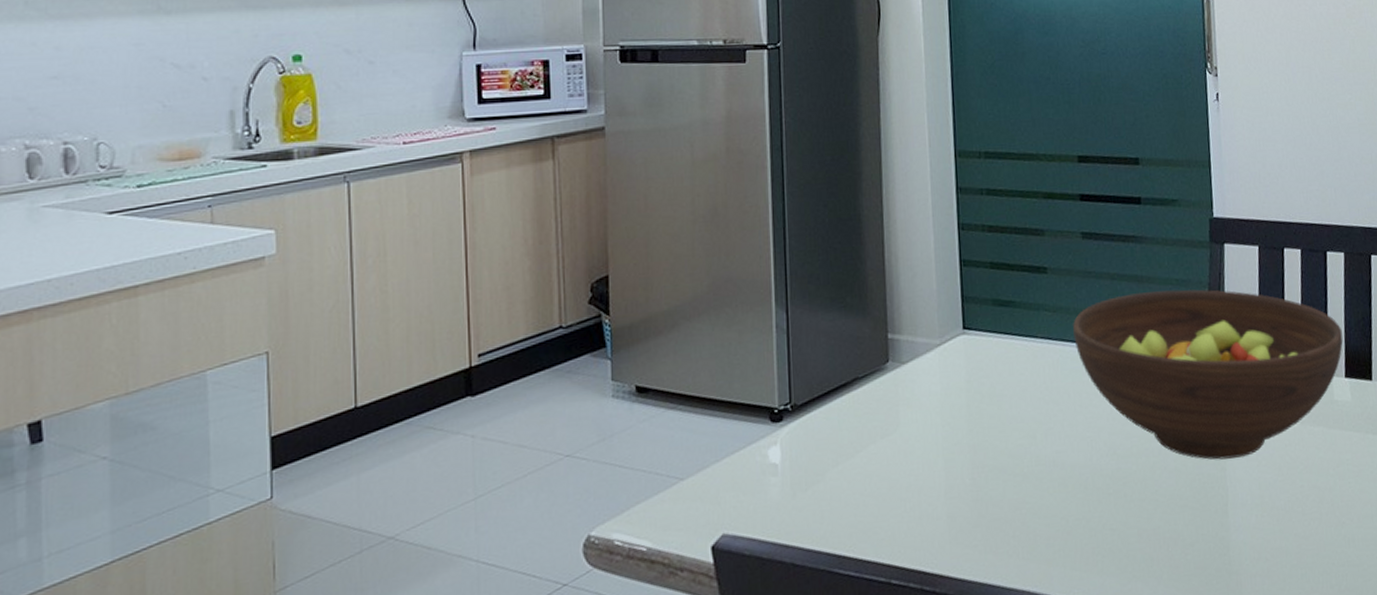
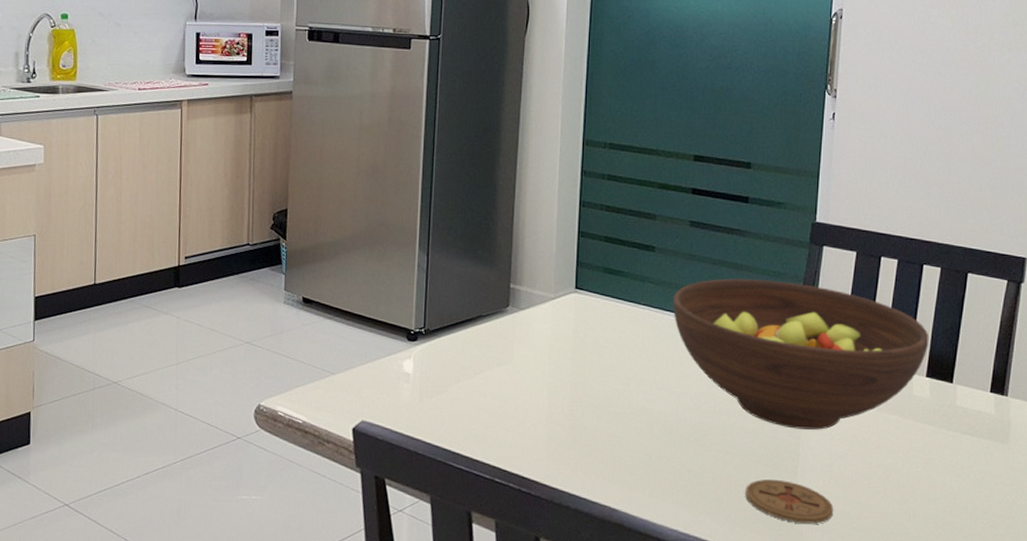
coaster: none [1175,523,1271,572] -> present [745,479,834,524]

